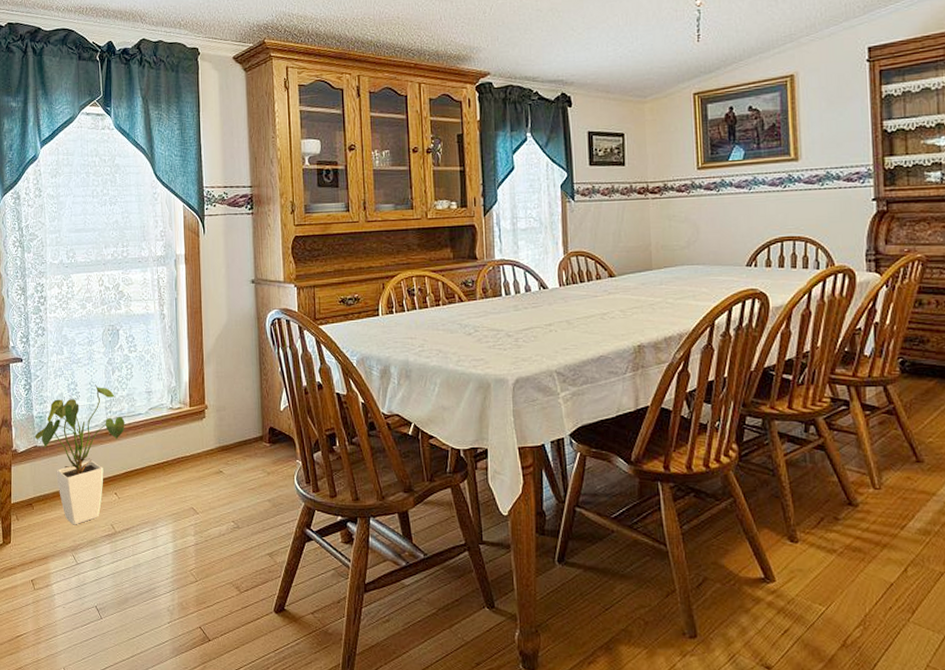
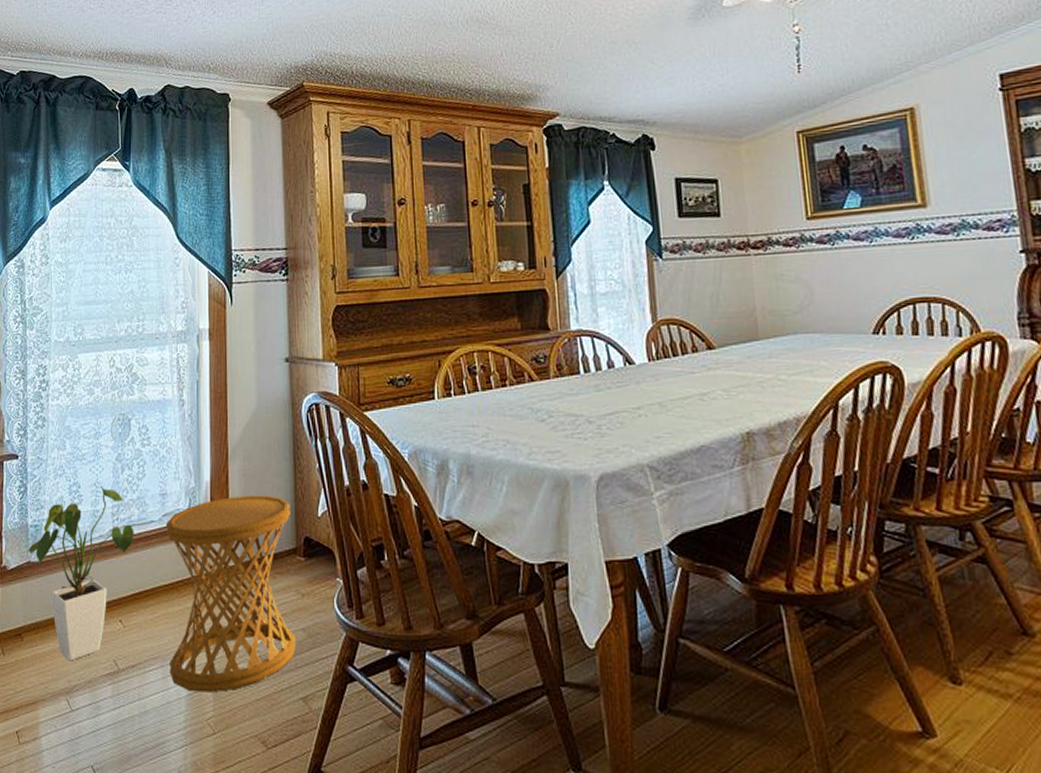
side table: none [151,393,263,550] -> present [165,495,296,693]

